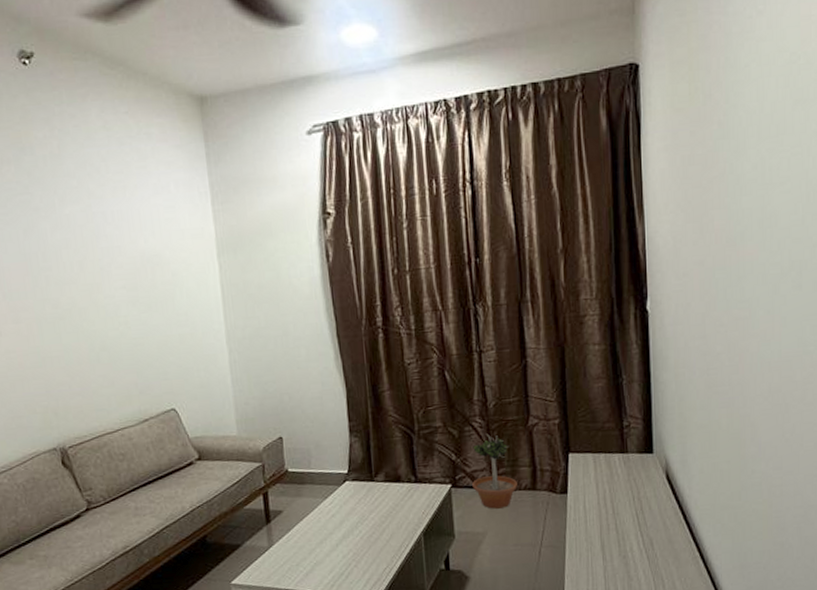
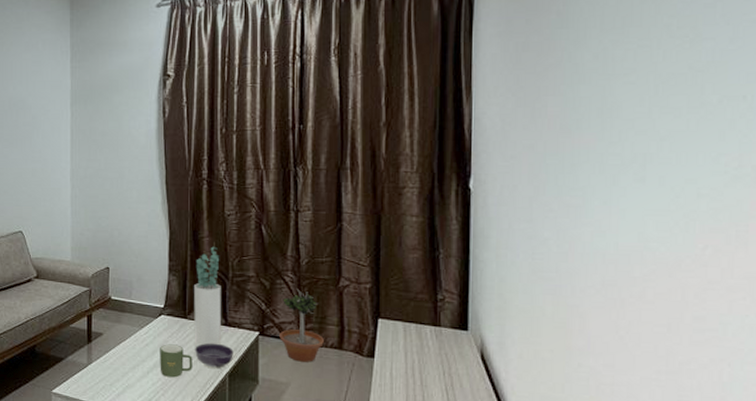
mug: none [347,510,385,548] -> present [160,344,192,379]
vase: none [378,394,414,510] -> present [194,241,222,347]
bowl: none [385,502,427,531] -> present [195,343,233,369]

